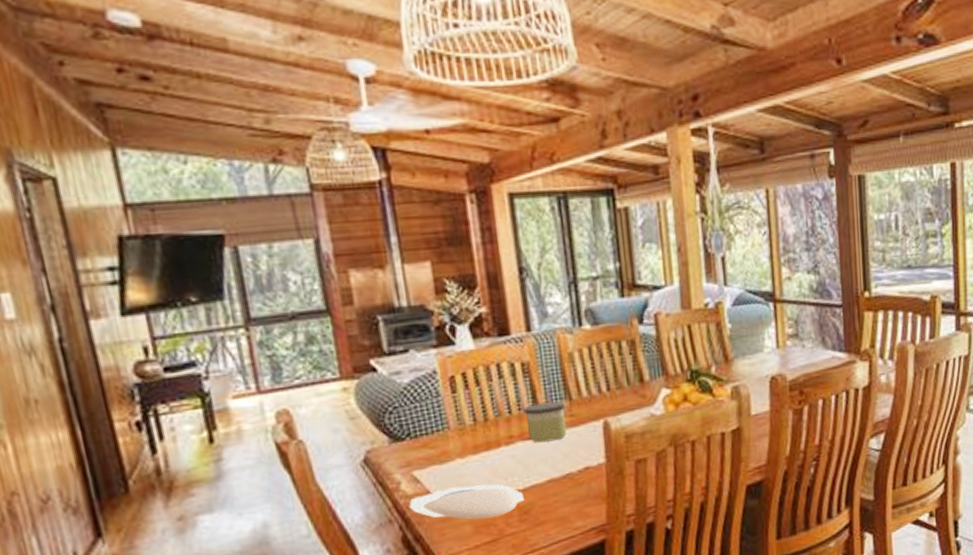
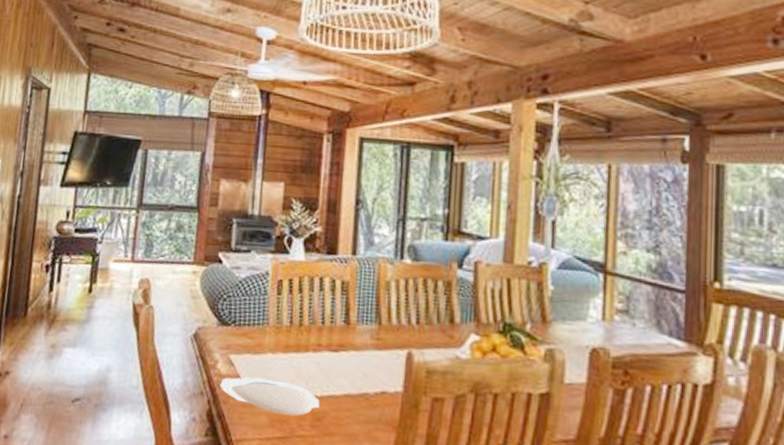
candle: present [523,401,567,443] -> none [335,320,375,359]

